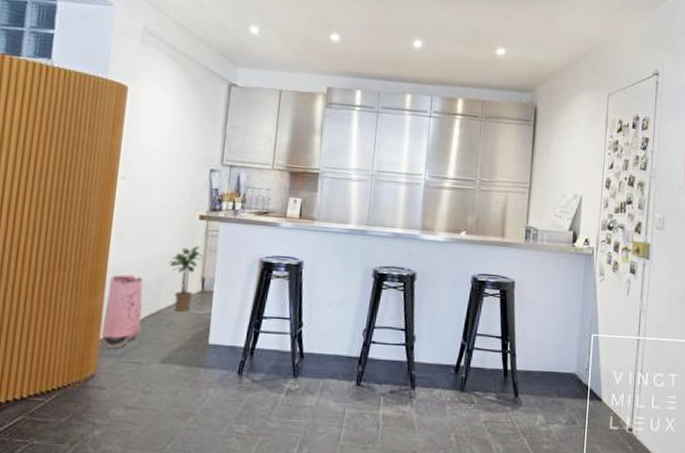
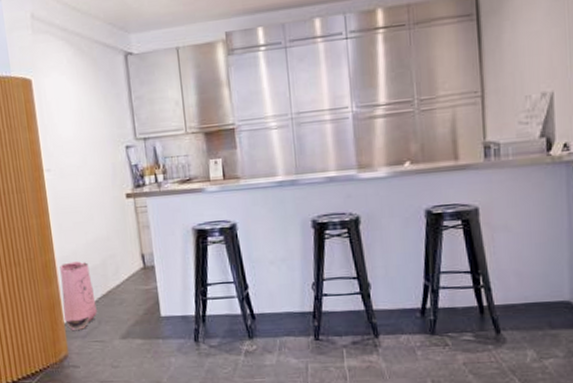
potted plant: present [167,246,203,312] -> none [106,224,138,289]

